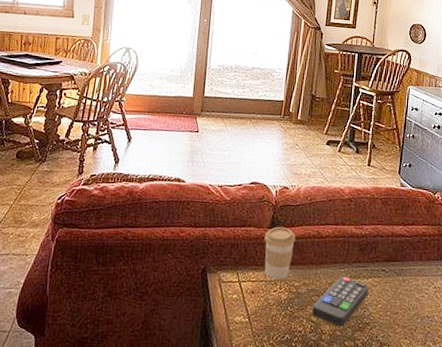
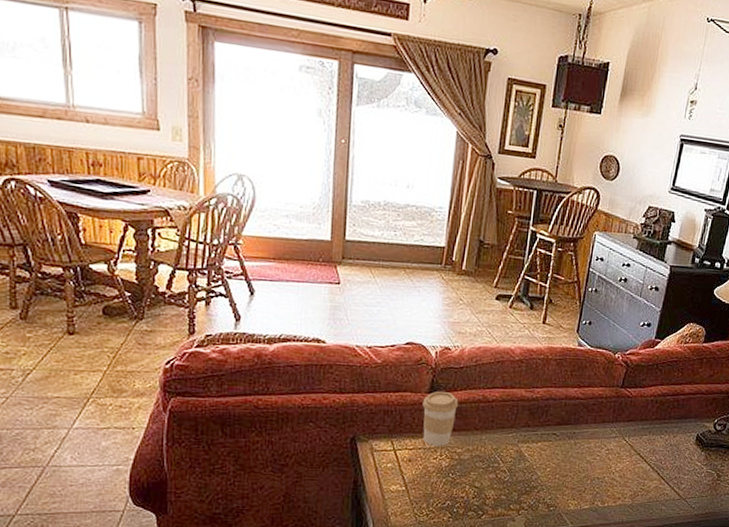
remote control: present [313,276,369,327] -> none [476,441,538,492]

